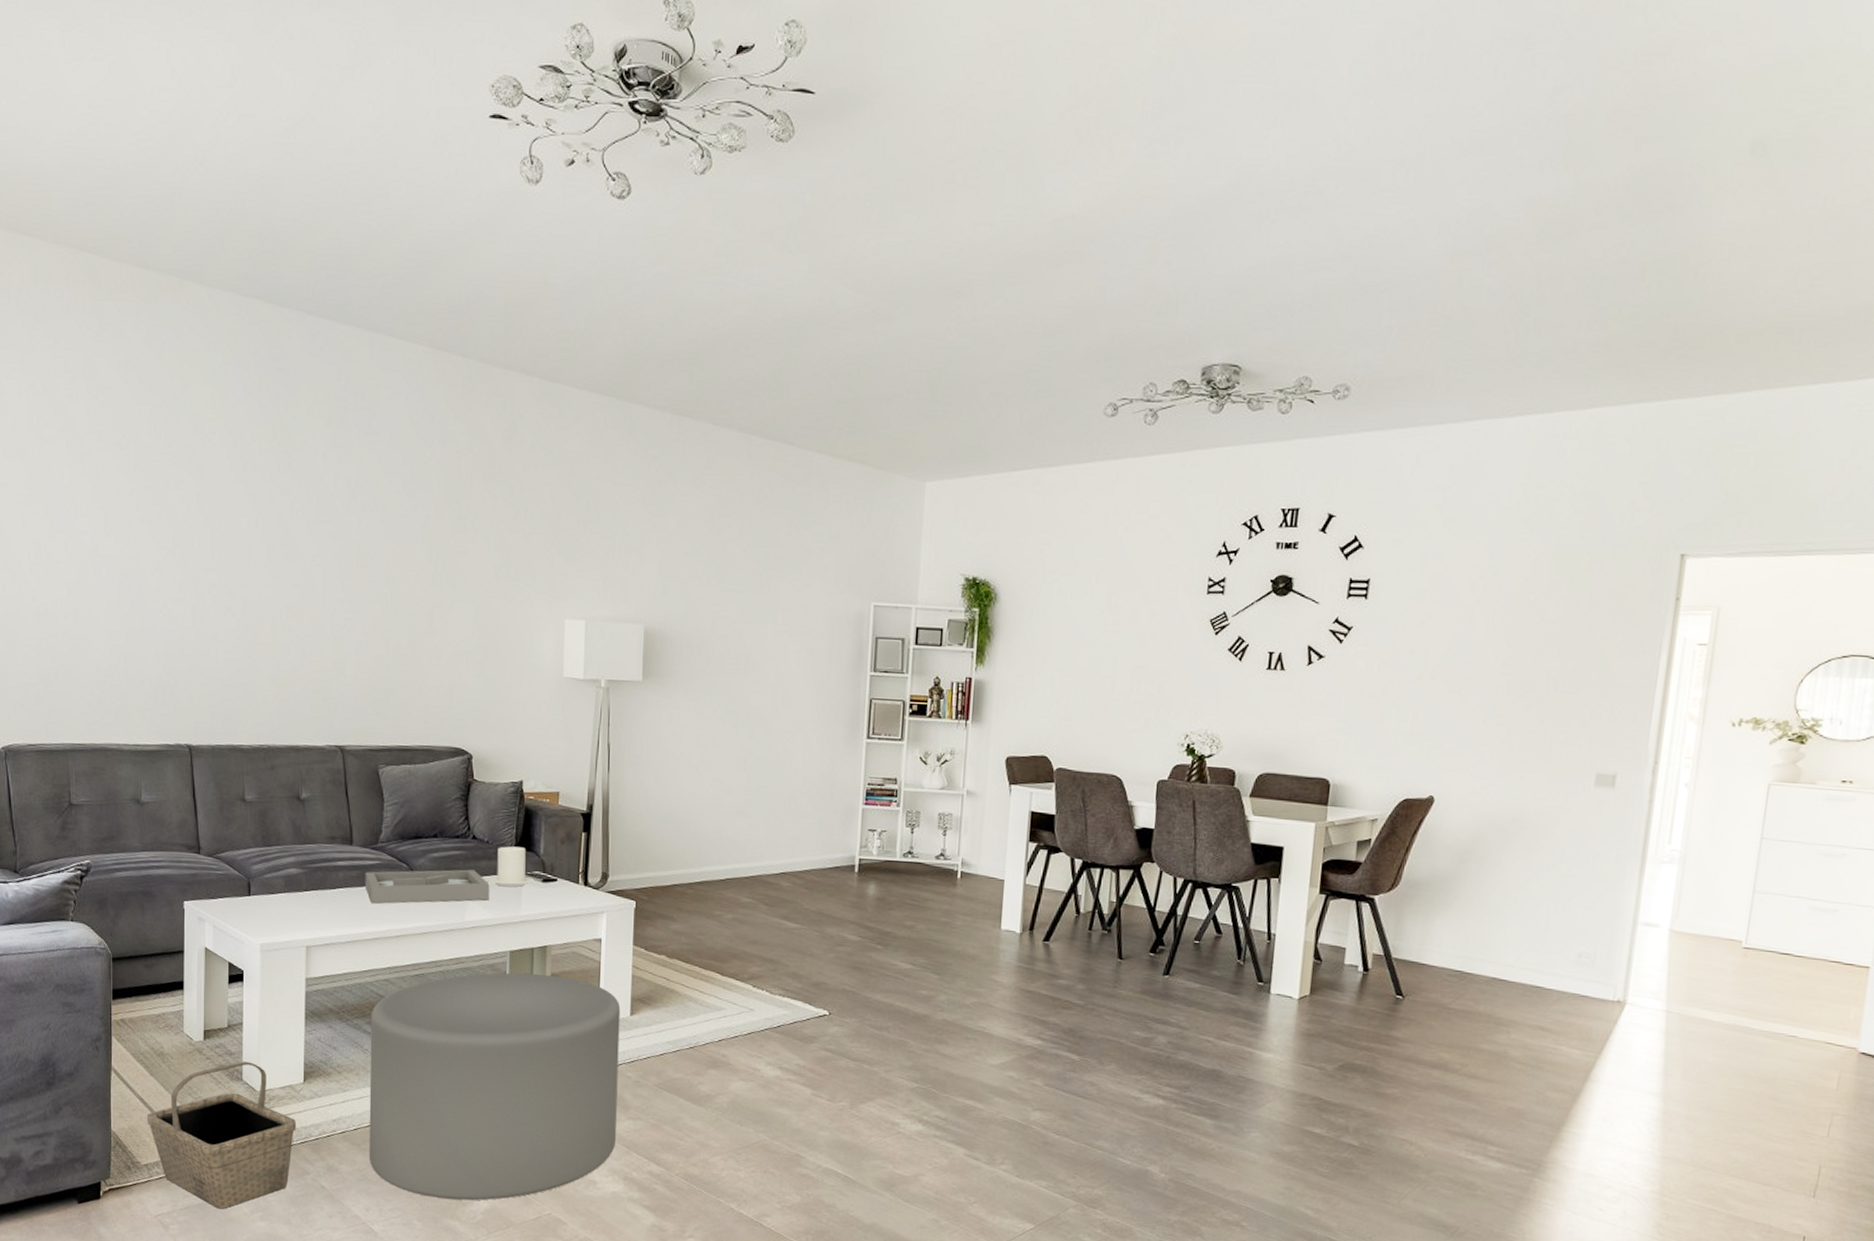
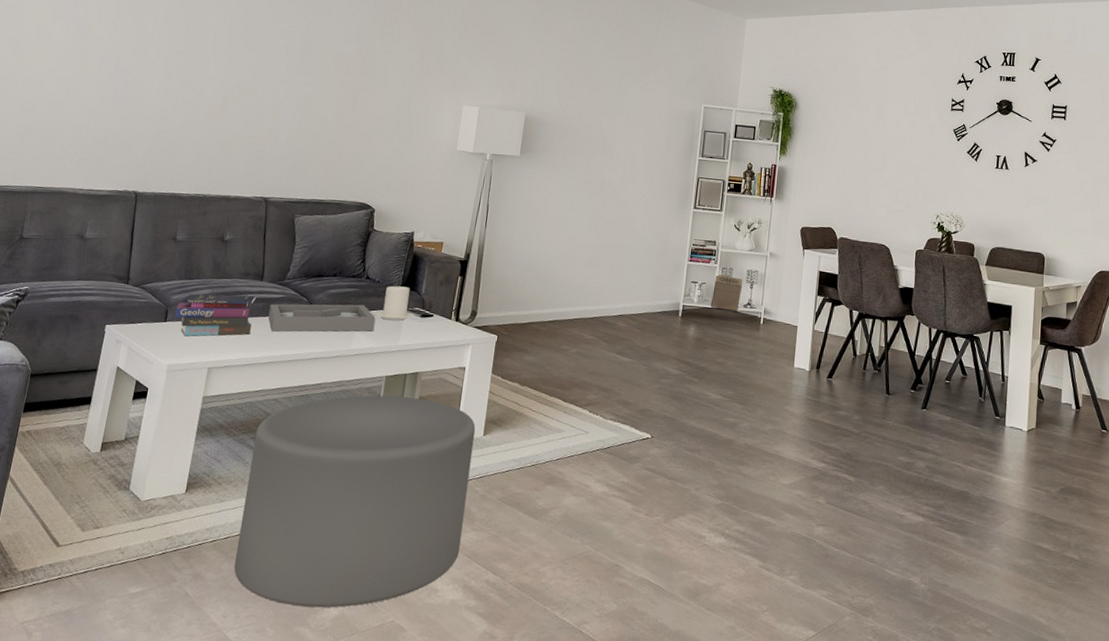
basket: present [147,1061,297,1209] -> none [32,472,173,616]
books: none [258,862,348,912] -> present [174,294,256,337]
decorative box: none [894,820,933,866] -> present [711,275,743,313]

